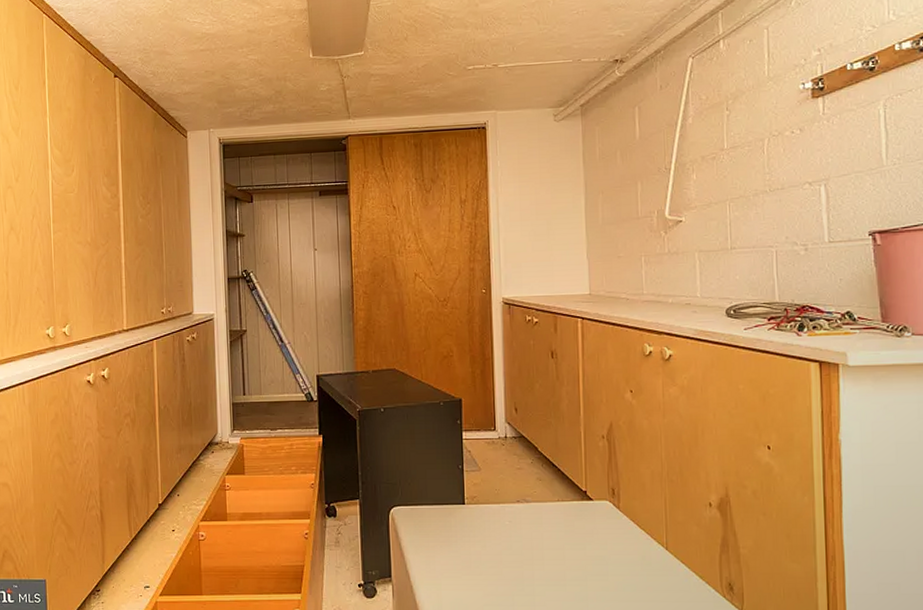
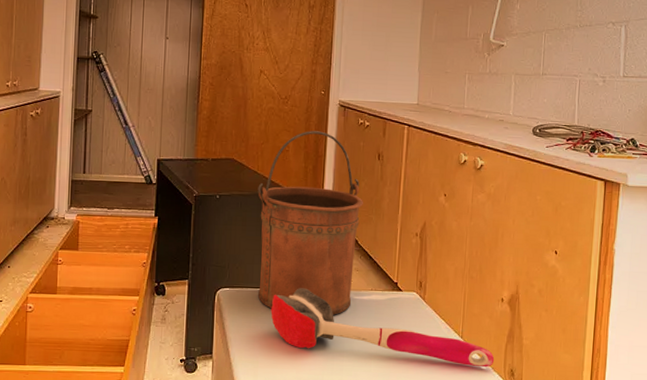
bucket: none [423,332,541,530] -> present [258,131,364,315]
cleaning brush: none [449,502,708,582] -> present [271,288,495,368]

